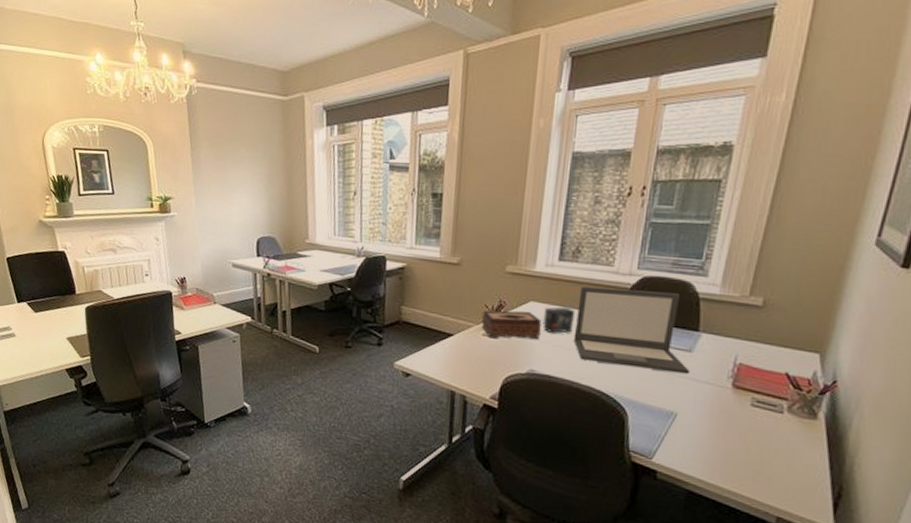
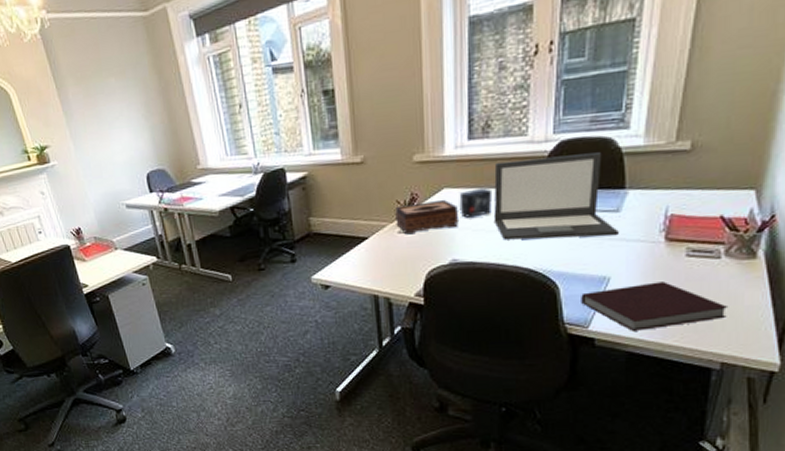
notebook: none [647,424,788,473] -> present [581,282,729,331]

